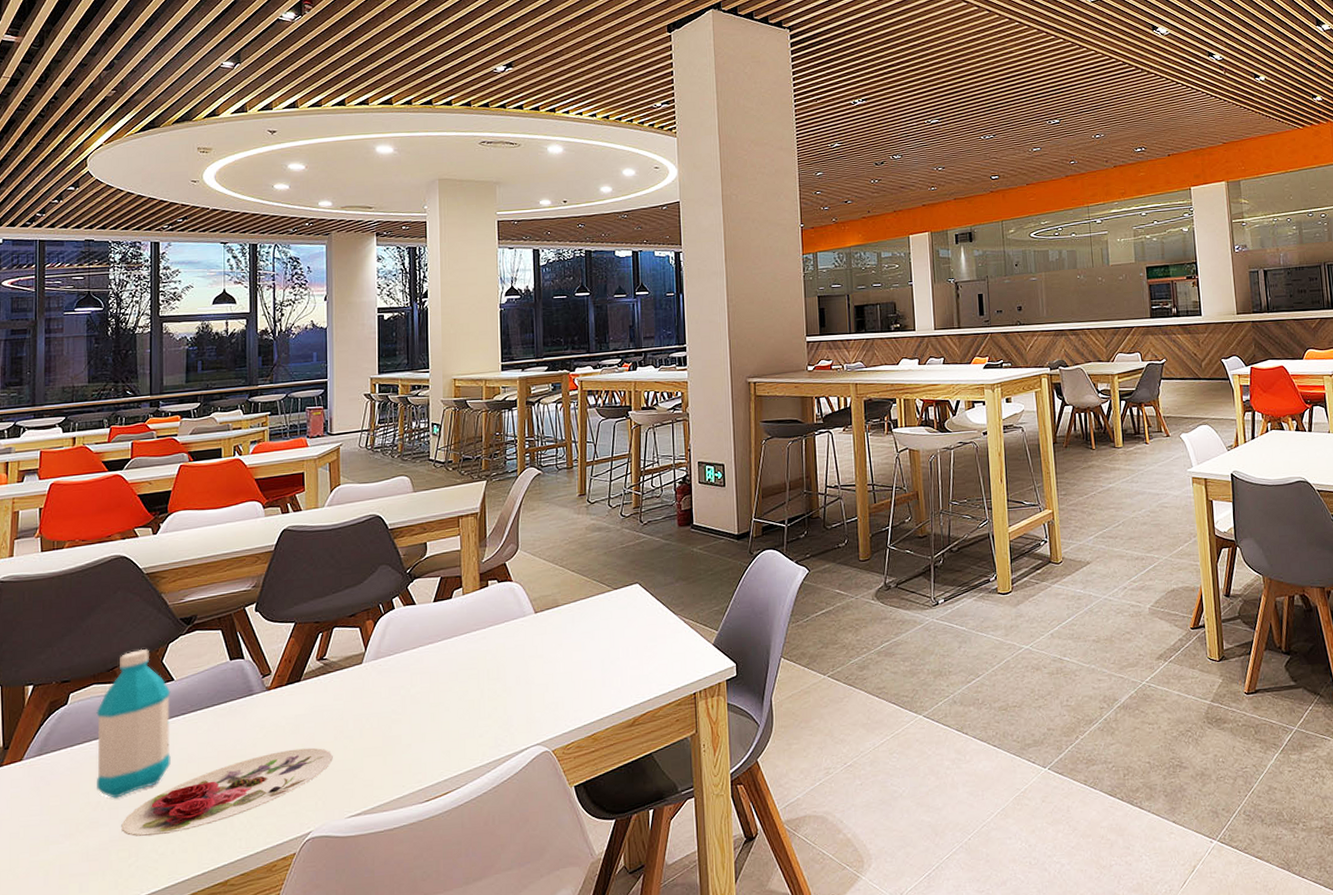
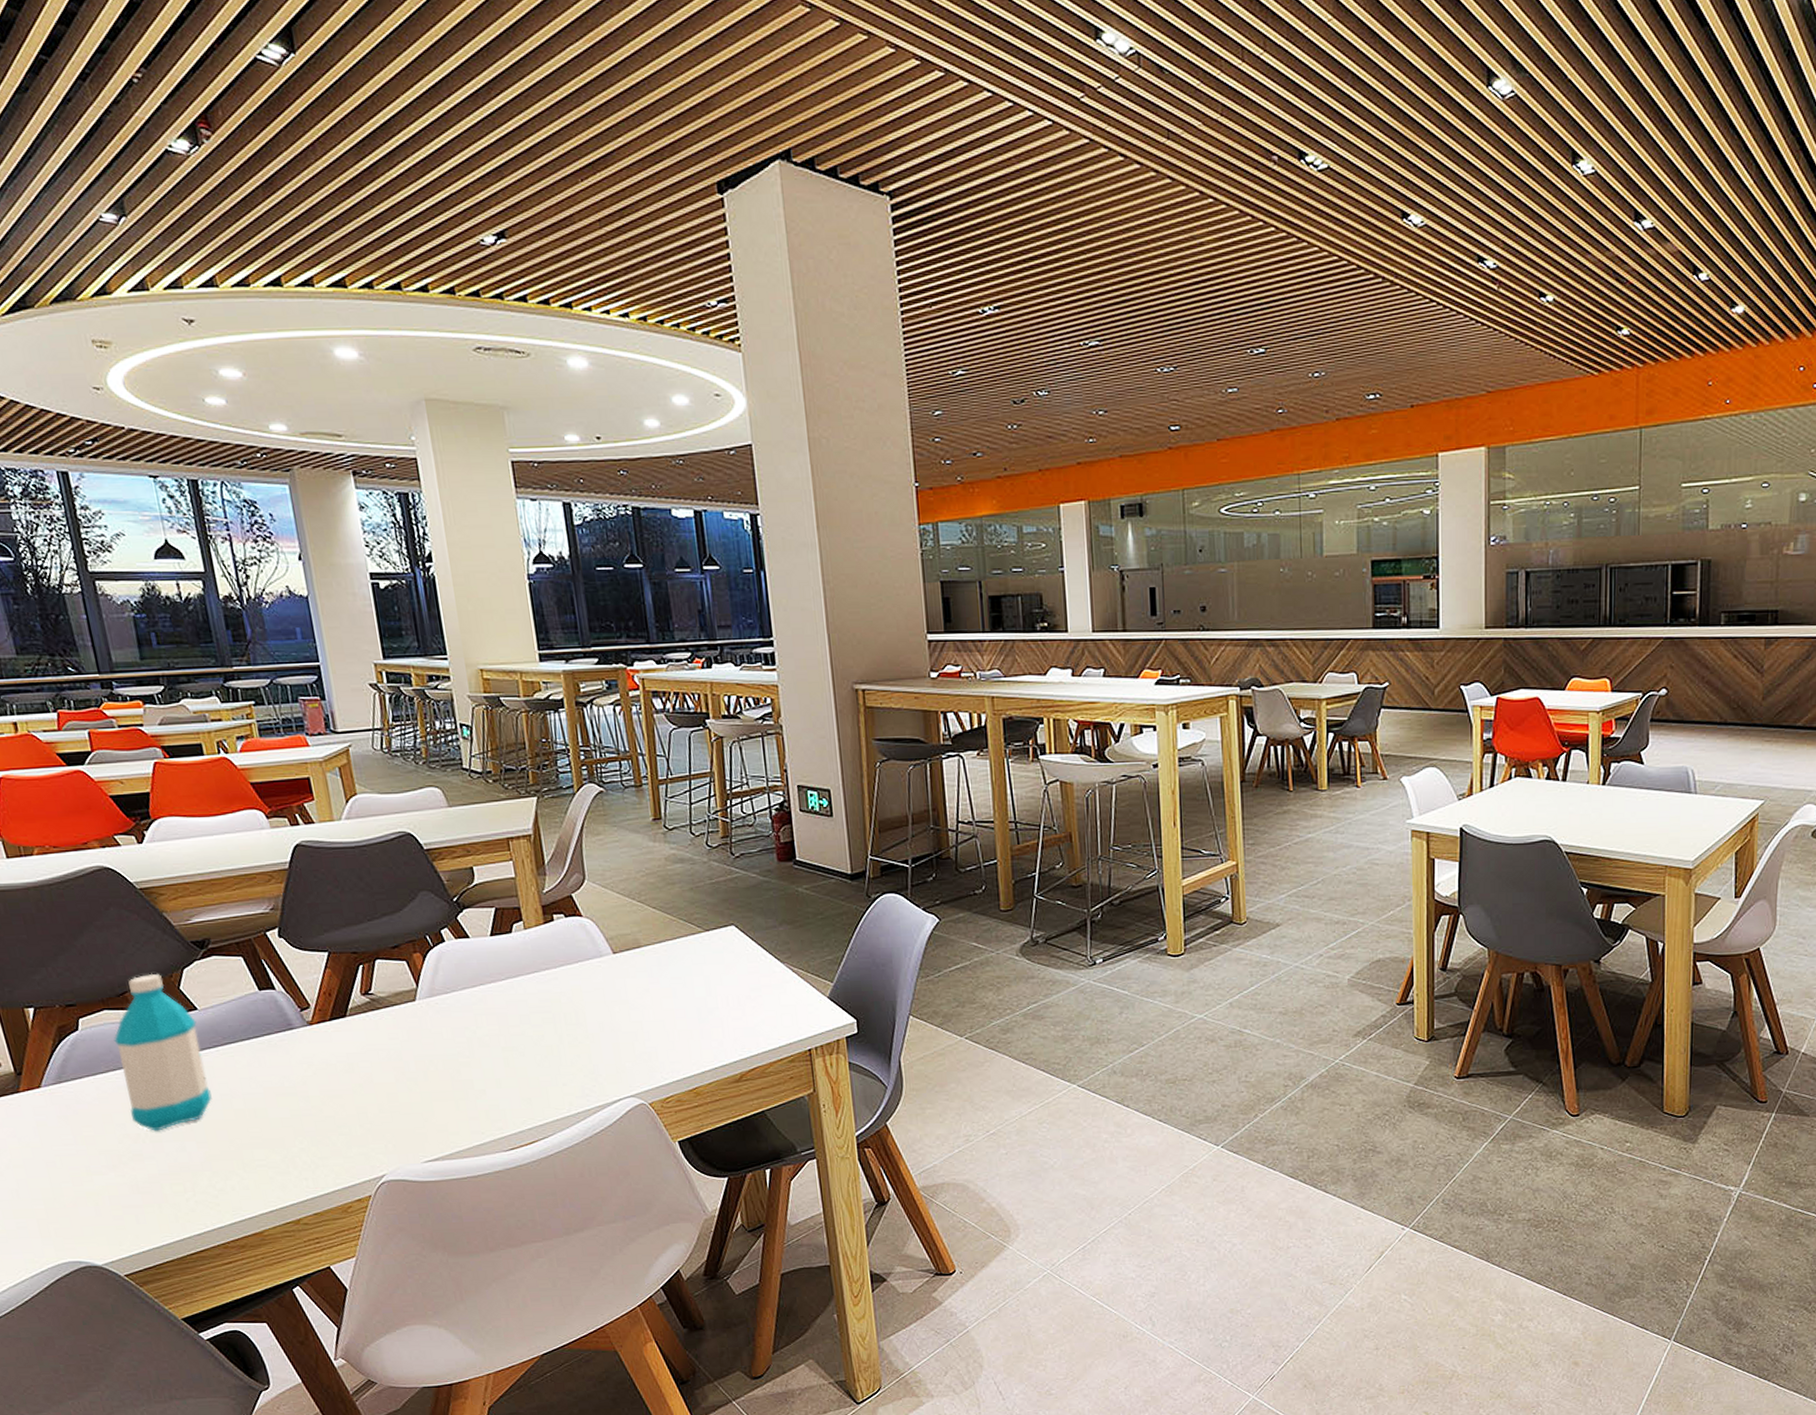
plate: present [121,747,333,837] -> none [169,1088,398,1172]

